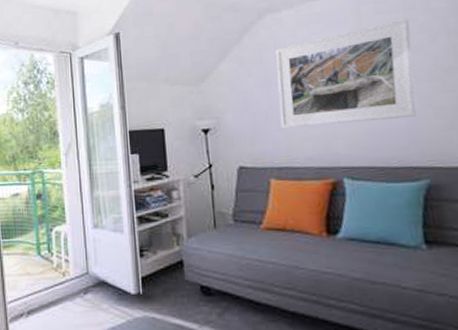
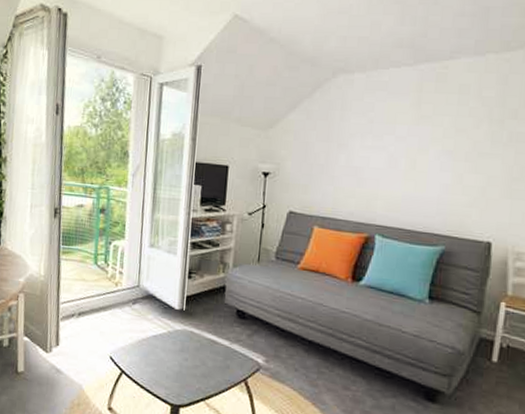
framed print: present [275,19,416,129] -> none [332,101,462,191]

